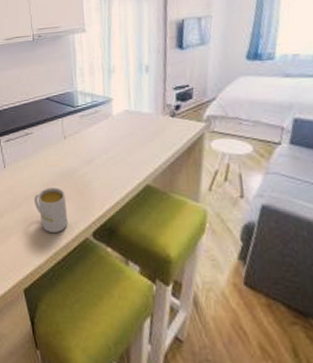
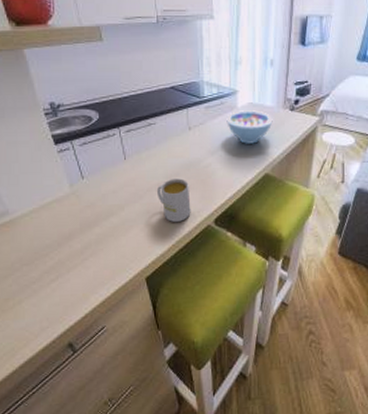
bowl: none [102,118,152,153] -> present [226,110,273,144]

